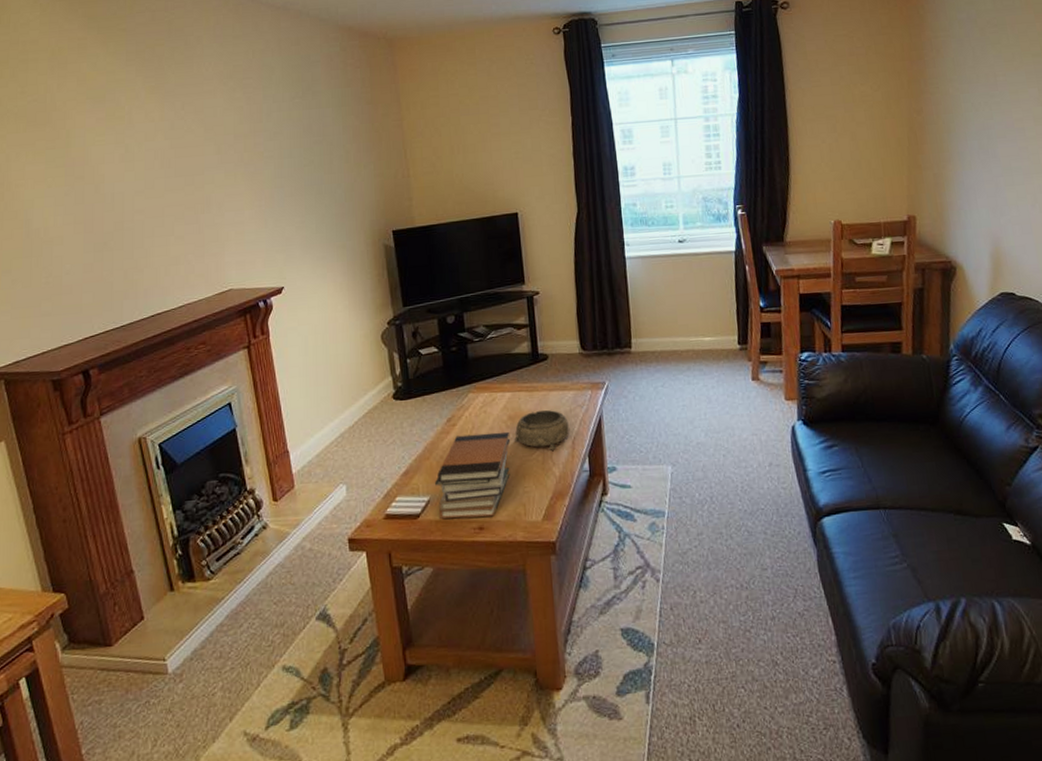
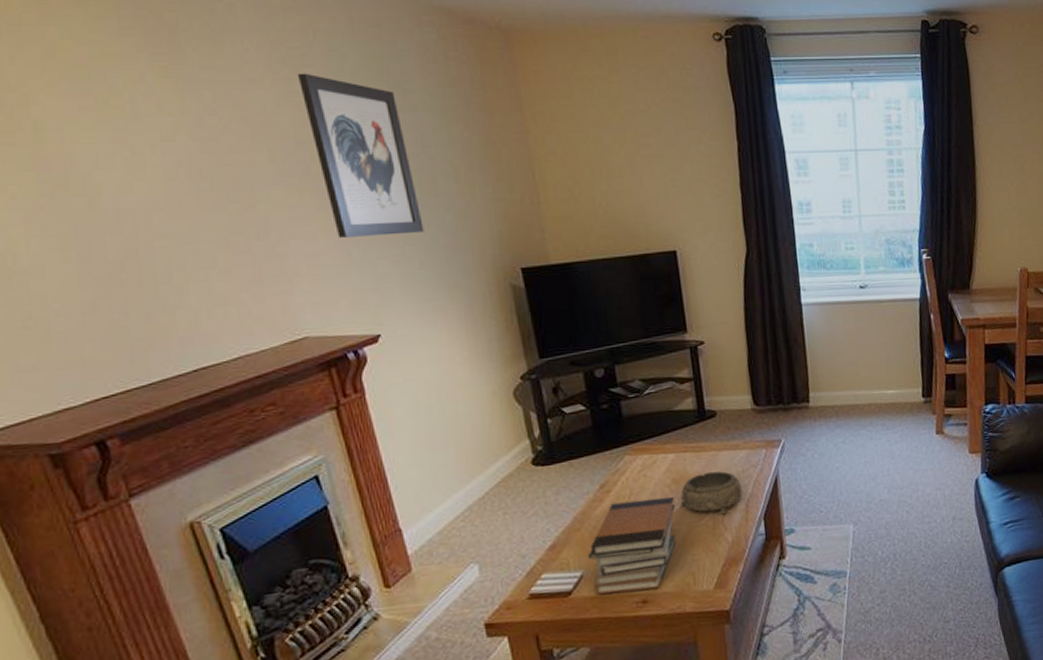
wall art: none [239,83,321,210] -> present [297,73,424,238]

